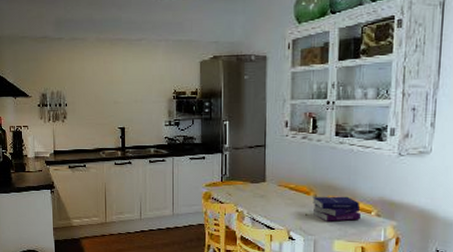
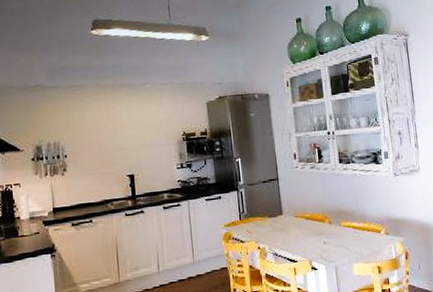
book: present [312,196,362,222] -> none [328,219,373,246]

